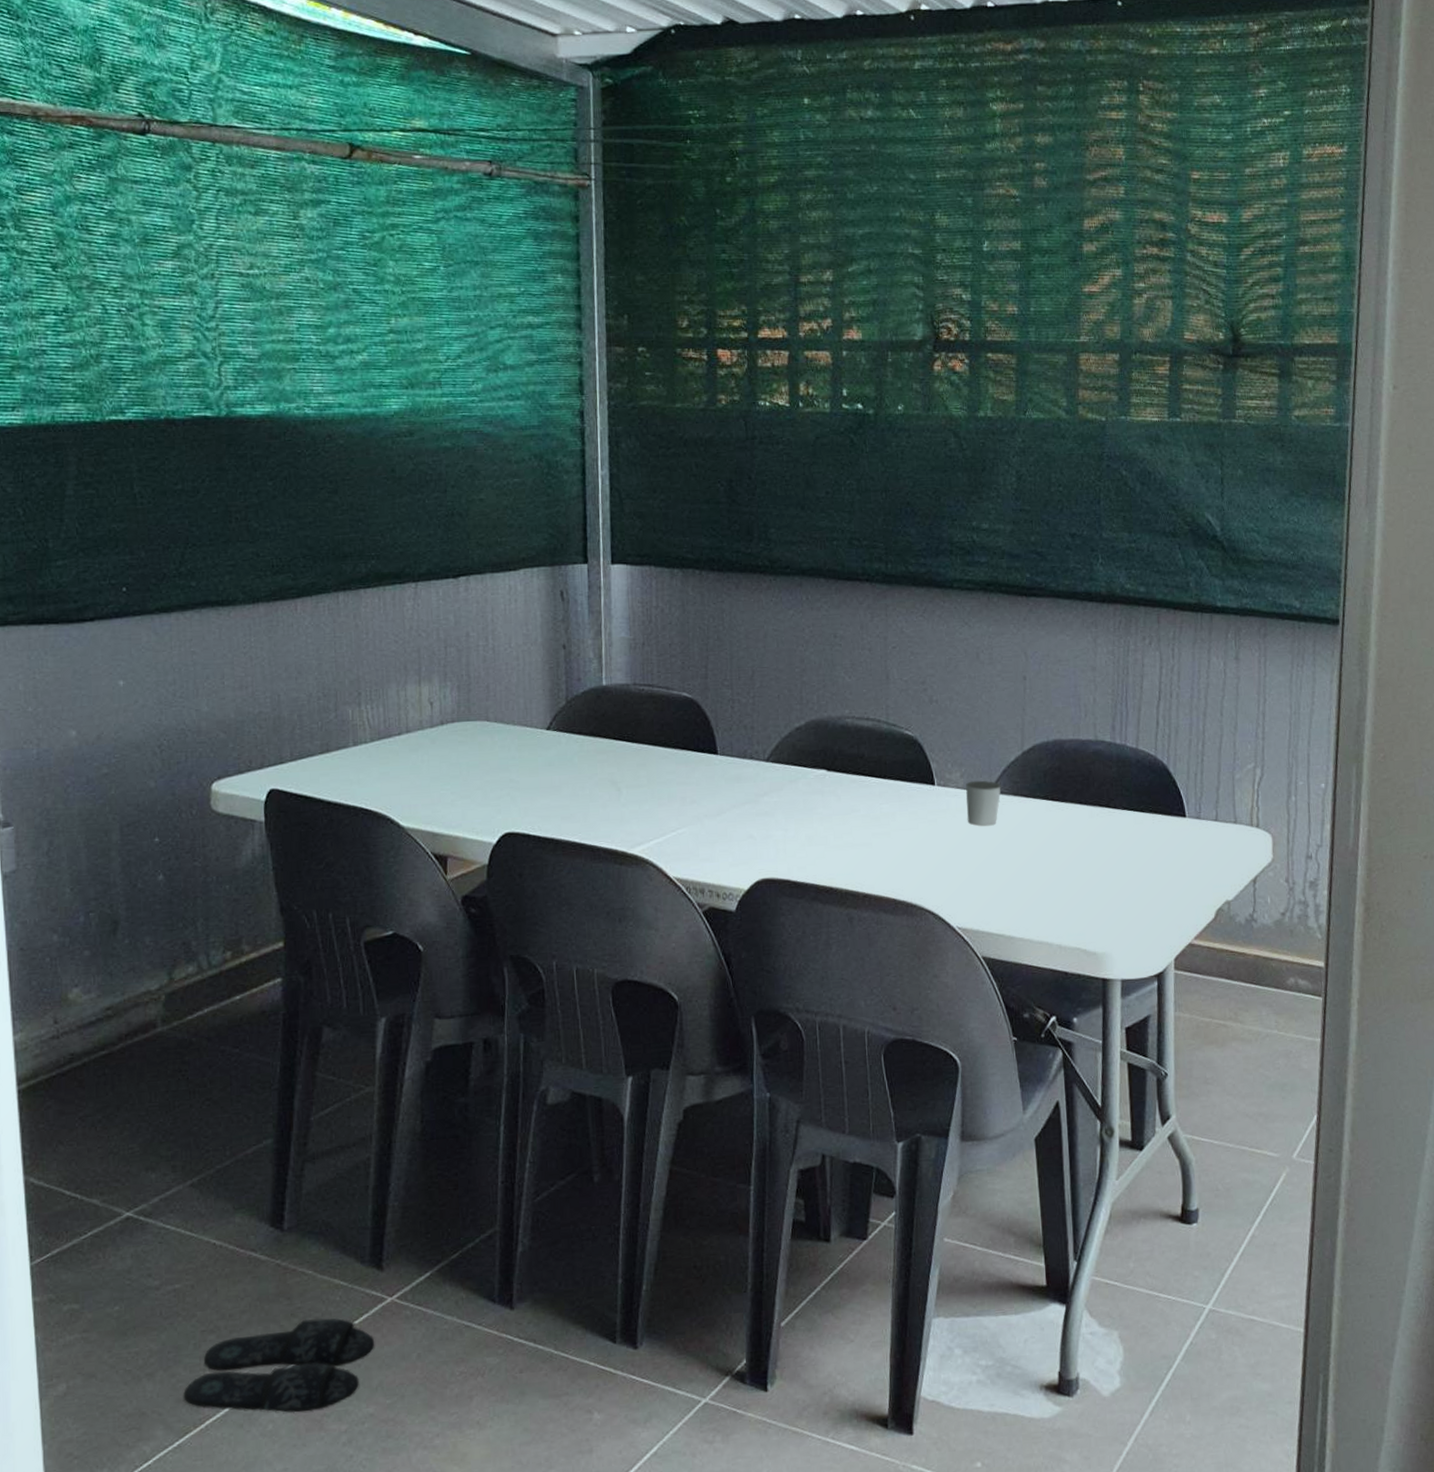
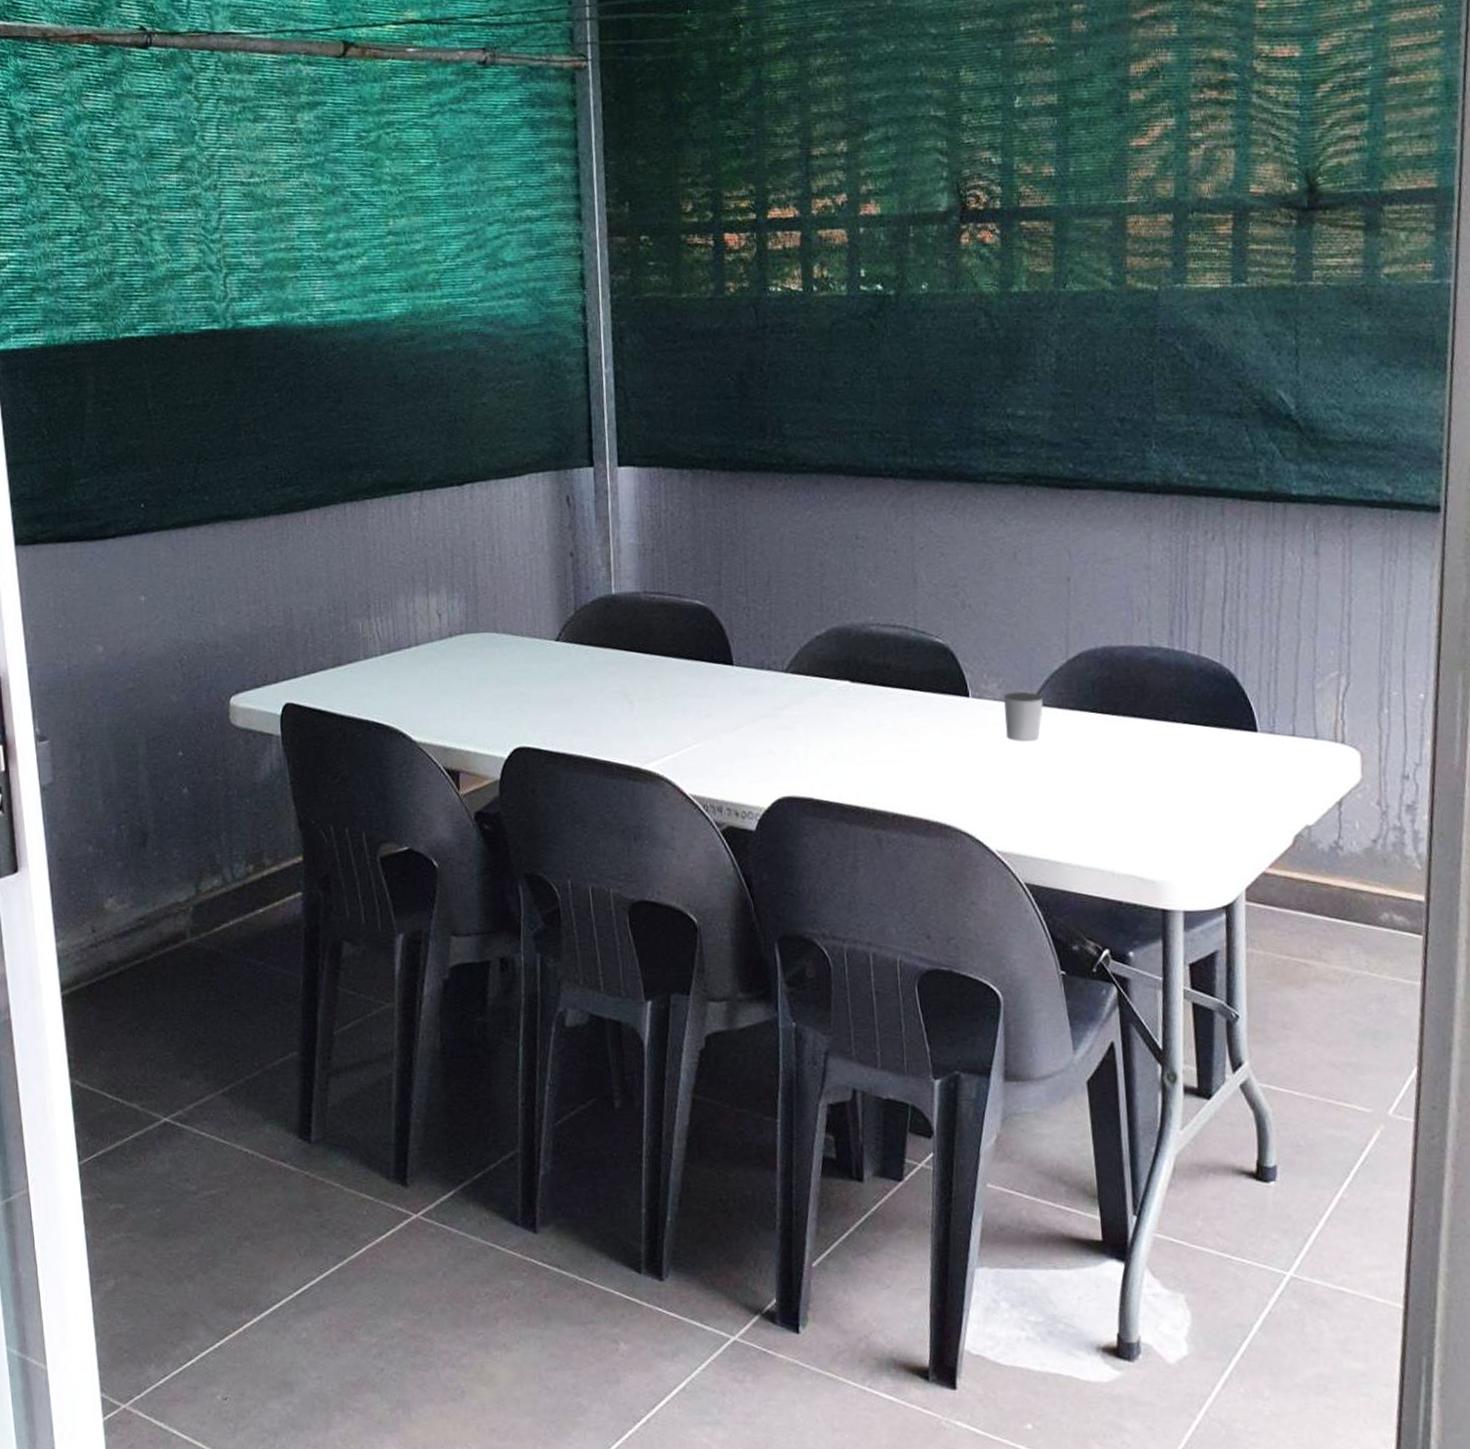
slippers: present [183,1318,375,1412] -> none [222,1231,402,1323]

